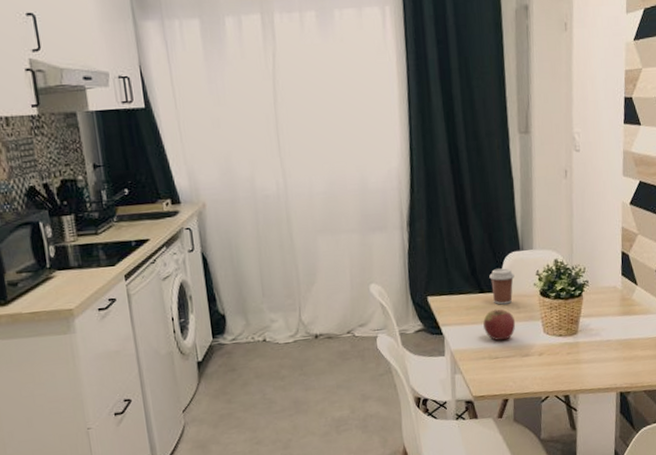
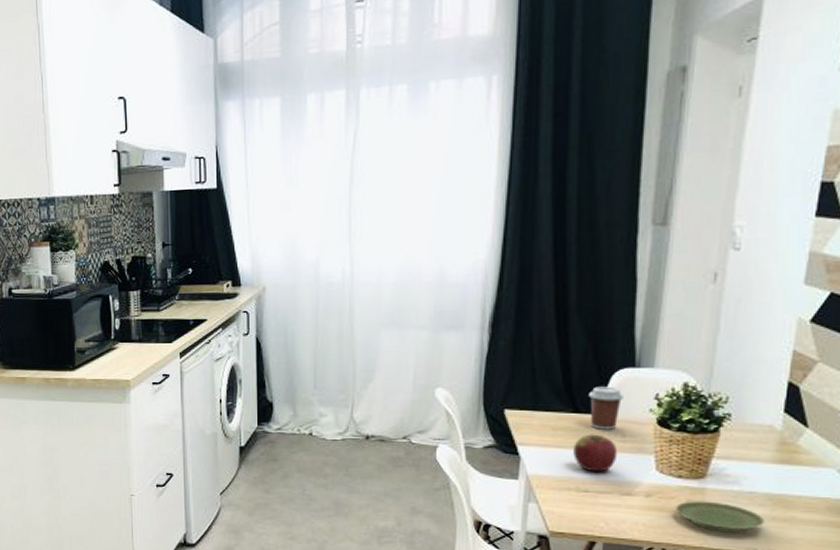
plate: none [560,351,619,375] -> present [674,501,764,533]

